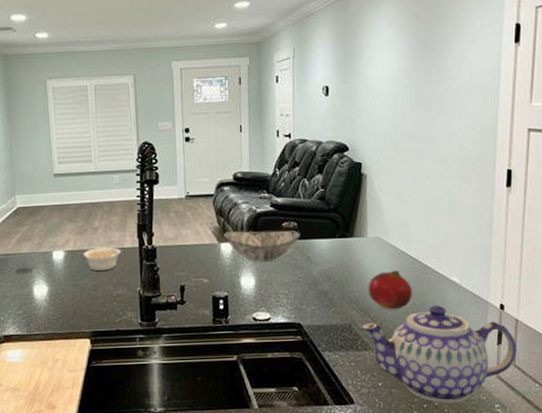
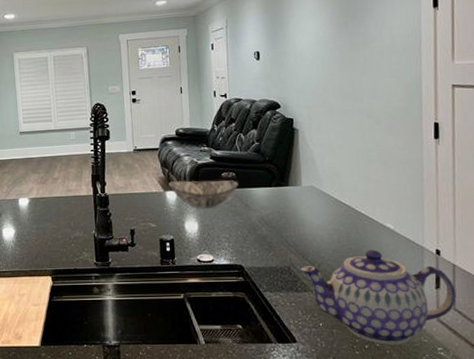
legume: present [83,244,124,271] -> none [45,192,80,216]
fruit: present [368,270,412,310] -> none [304,216,348,254]

